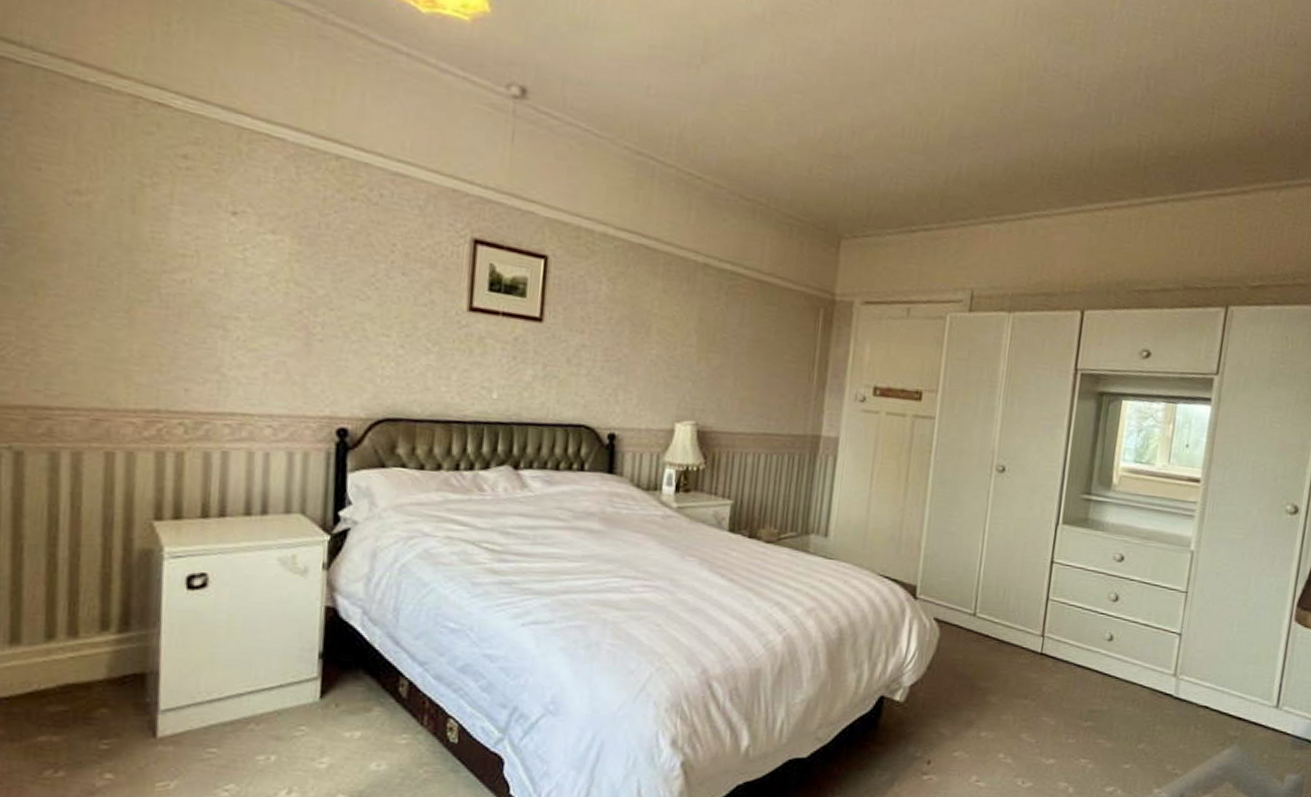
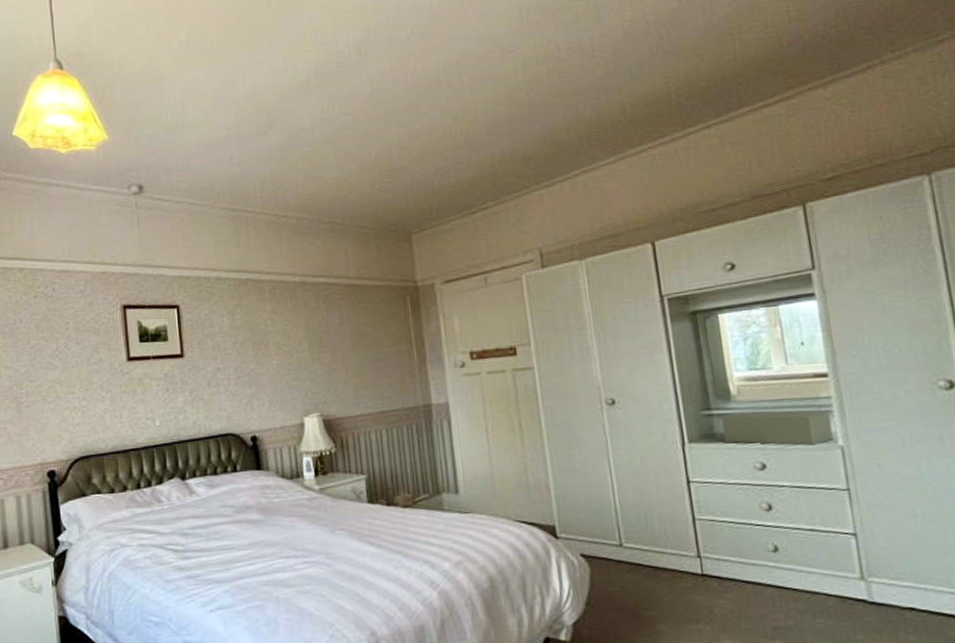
decorative box: none [1094,502,1191,546] -> present [721,411,833,446]

